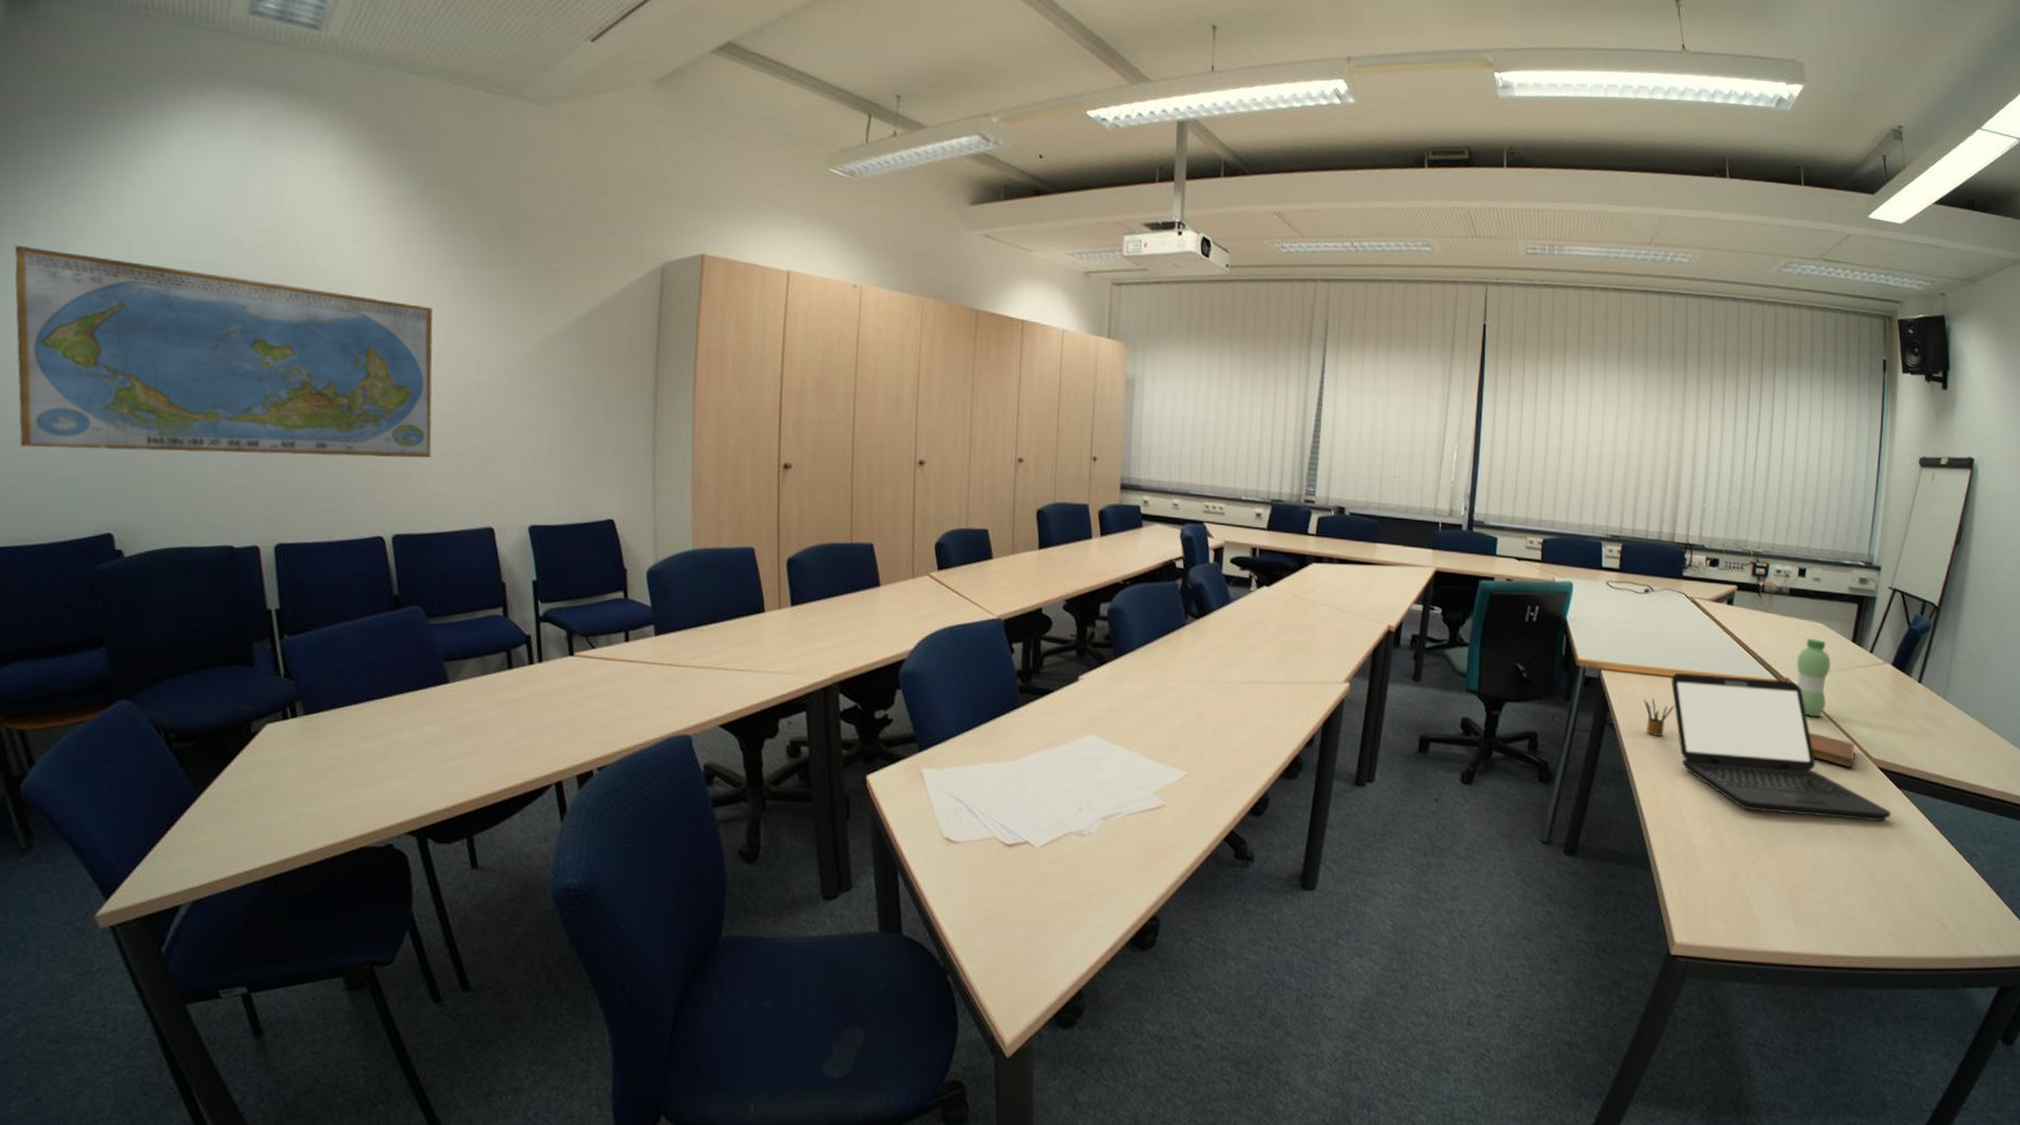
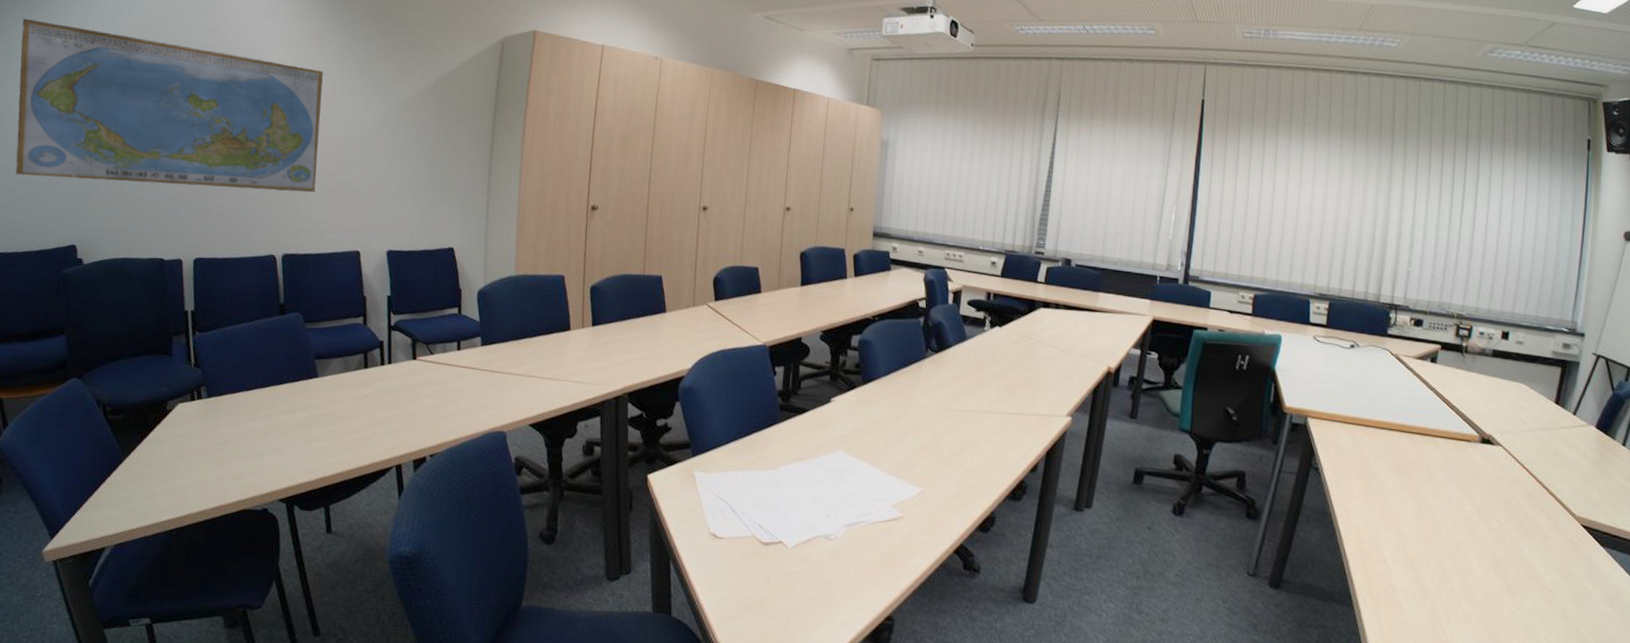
pencil box: present [1643,698,1674,737] -> none [1348,446,1378,483]
laptop: present [1671,672,1892,822] -> none [1375,424,1595,578]
water bottle: present [1796,639,1832,717] -> none [1499,398,1534,473]
notebook: present [1809,732,1855,768] -> none [1511,487,1557,524]

